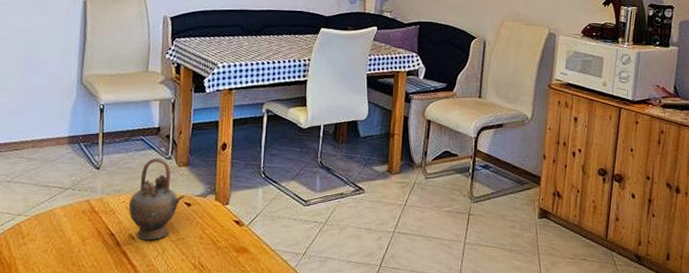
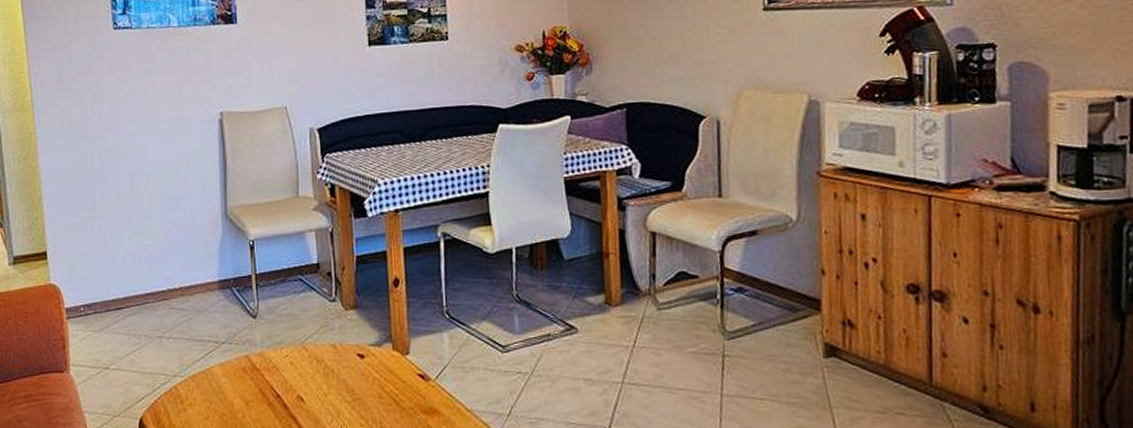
teapot: present [128,157,186,240] -> none [292,300,357,401]

